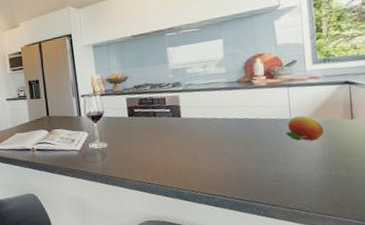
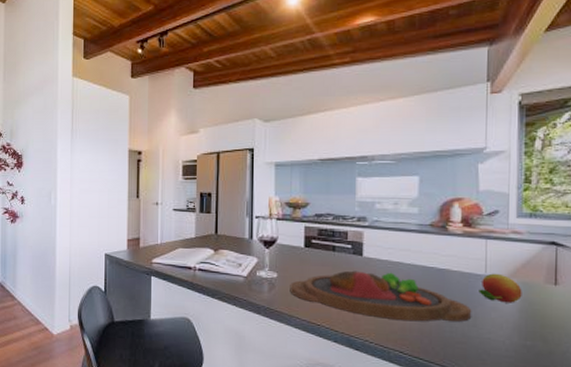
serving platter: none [119,128,282,170] -> present [290,270,472,322]

